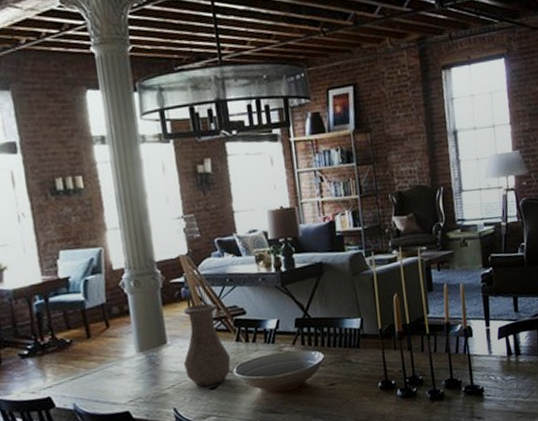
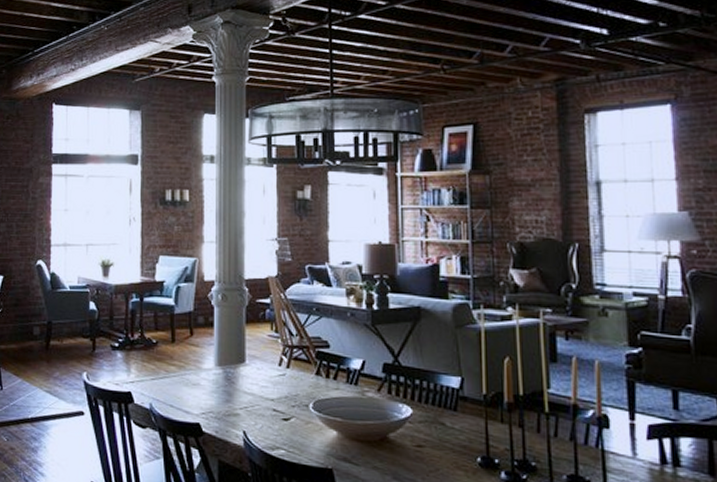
vase: present [183,303,231,387] -> none [258,329,309,416]

